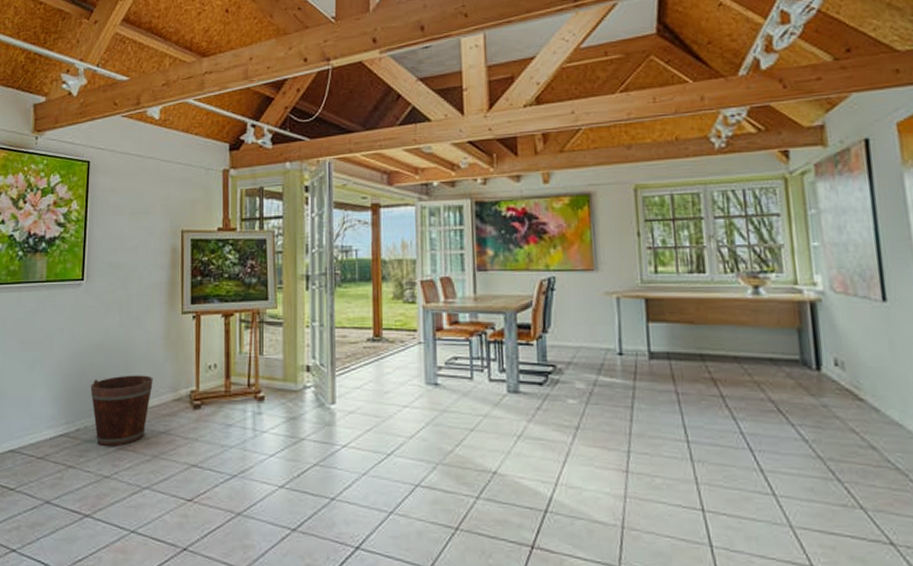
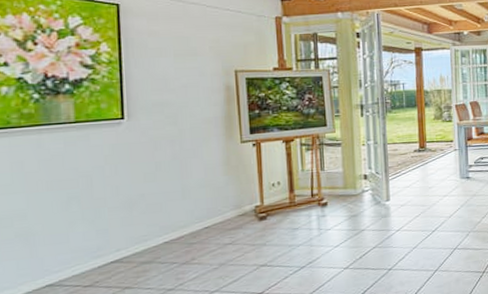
bucket: present [90,375,153,446] -> none [143,198,215,264]

